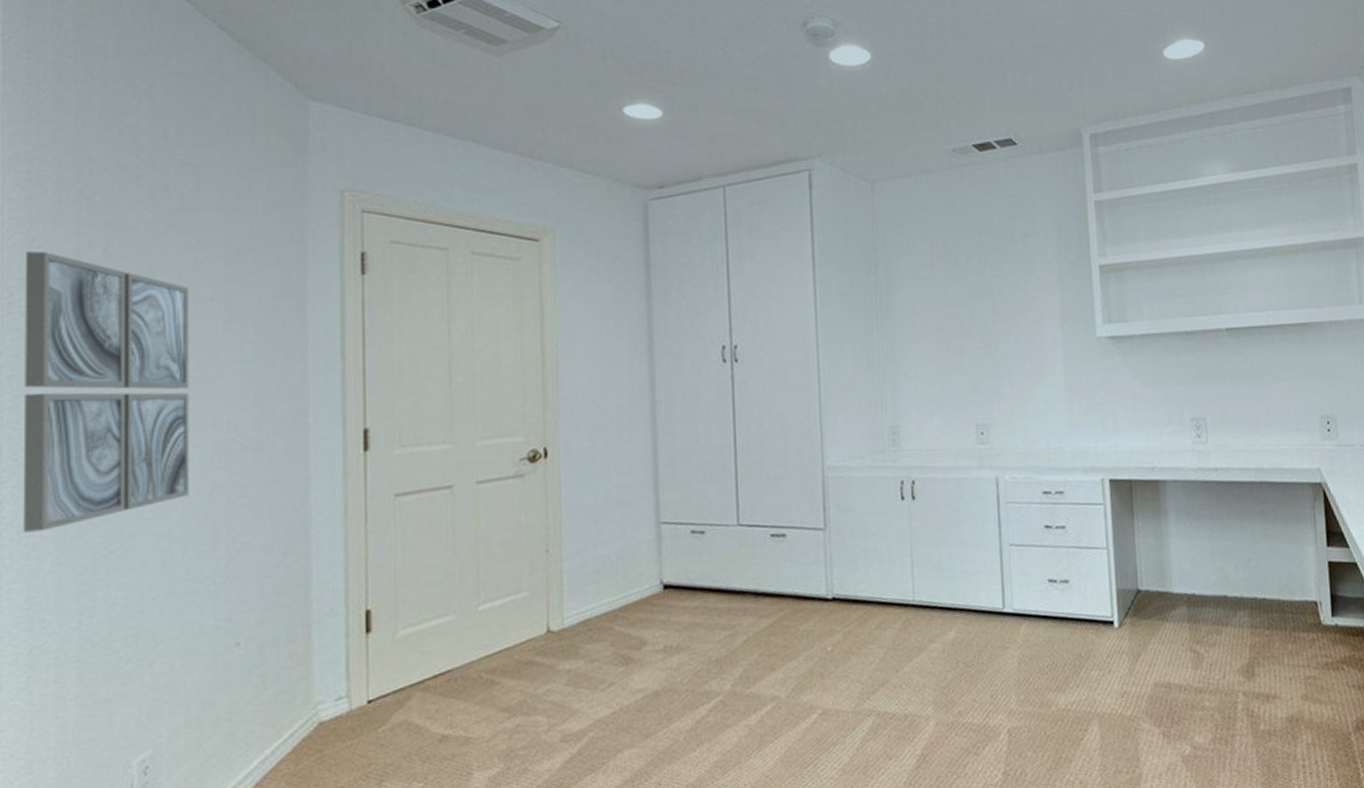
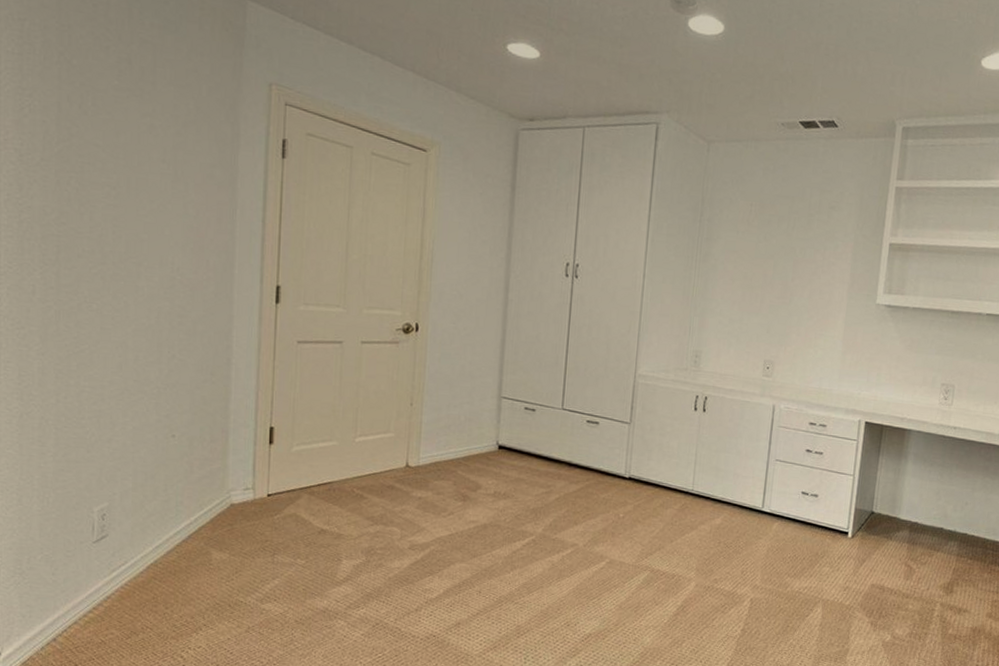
wall art: present [23,251,190,533] -> none [16,98,145,327]

